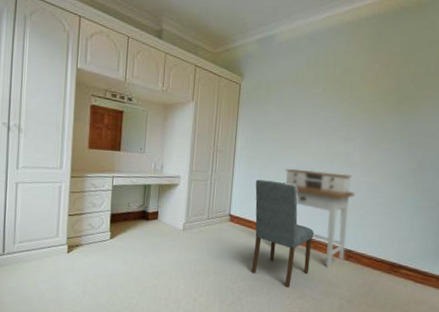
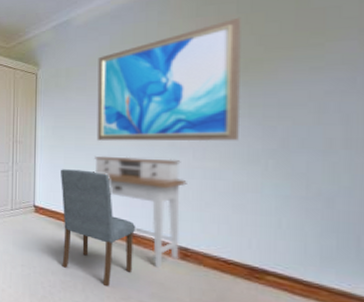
wall art: none [289,58,403,161] -> present [96,17,241,142]

